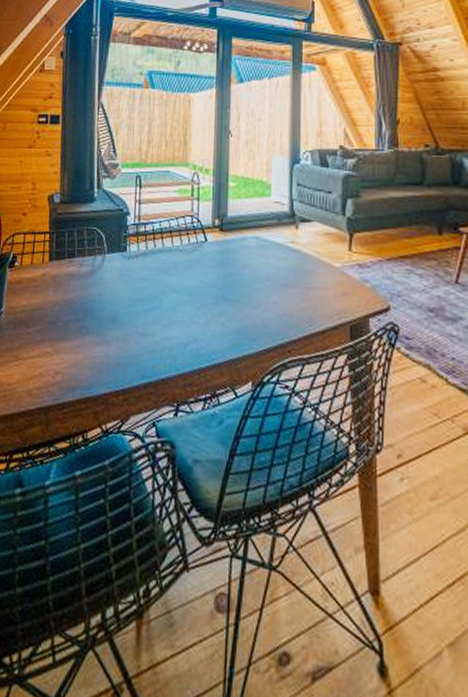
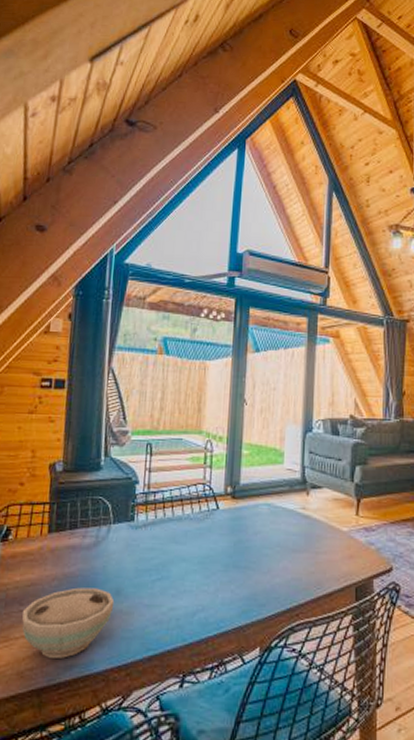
bowl: none [28,313,111,380] -> present [22,587,115,658]

